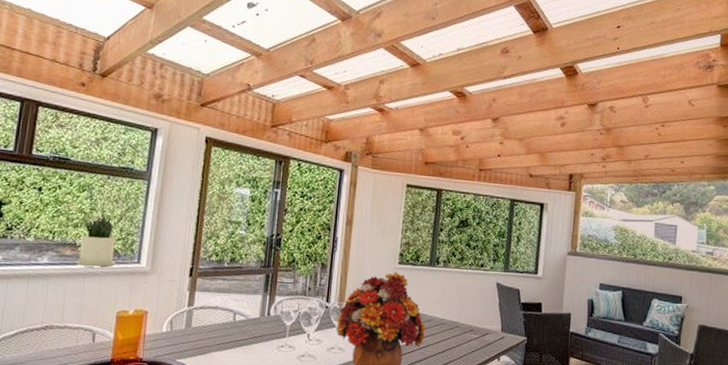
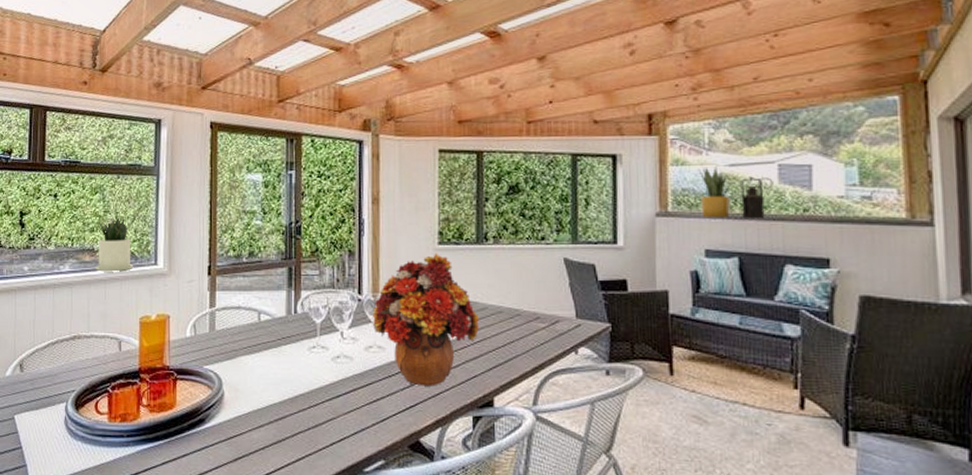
planter: none [600,220,625,261] -> present [698,167,734,218]
lantern: none [627,230,651,263] -> present [740,176,774,219]

